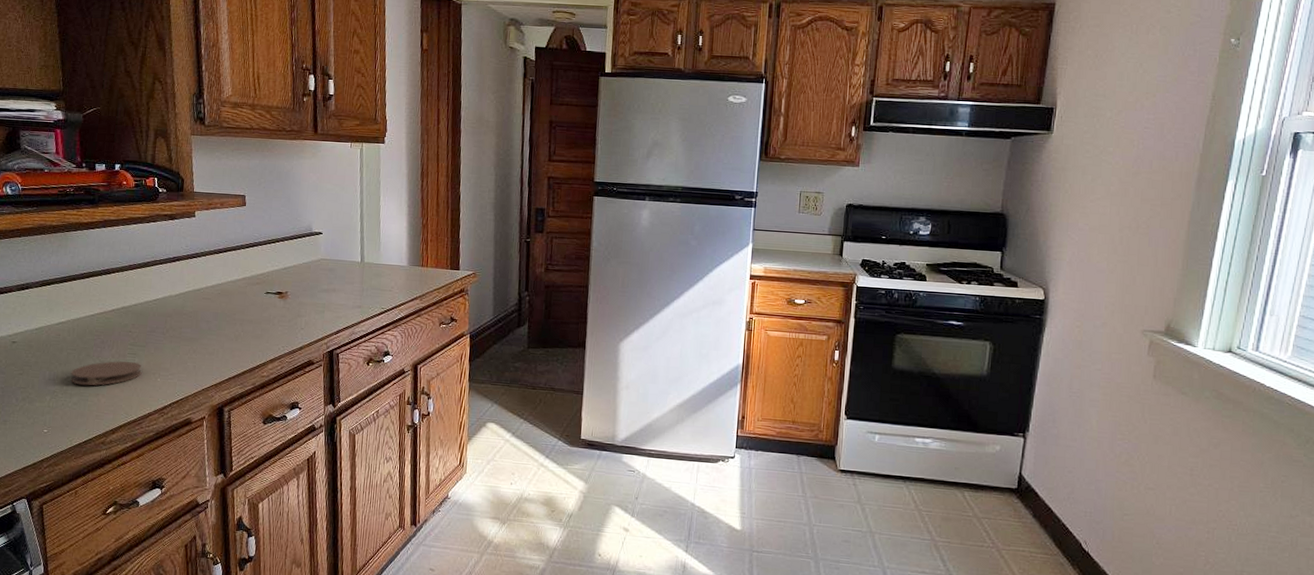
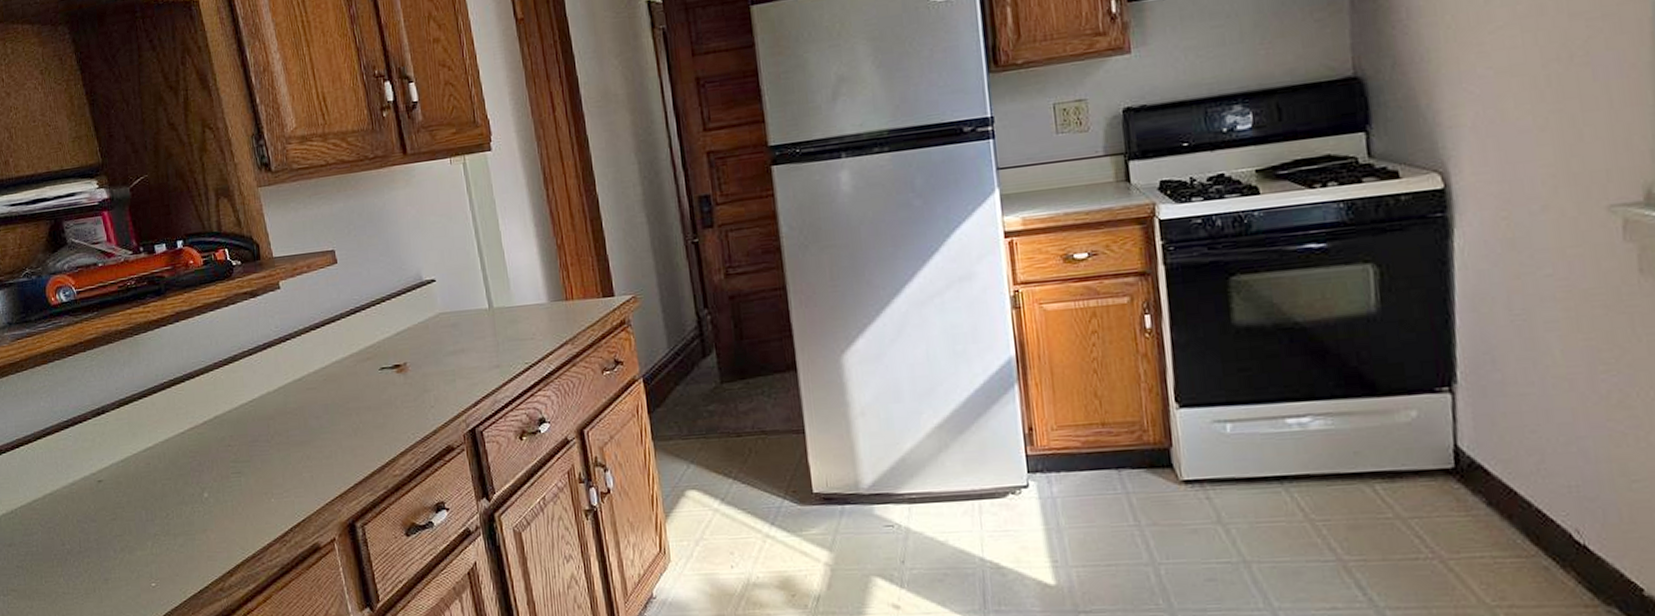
coaster: present [70,361,142,386] -> none [170,482,252,522]

